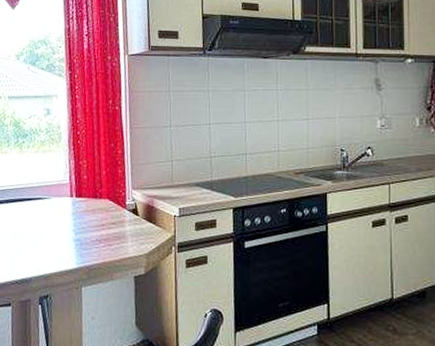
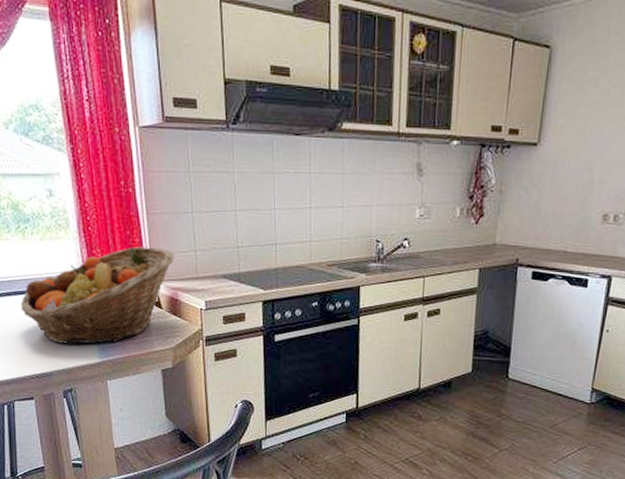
fruit basket: none [10,157,153,251] -> present [20,246,175,345]

